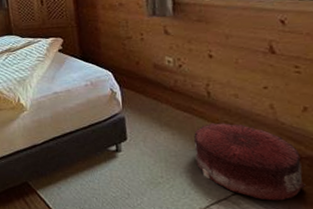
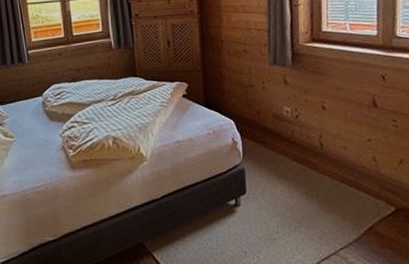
pouf: present [193,122,306,201] -> none [307,174,402,254]

